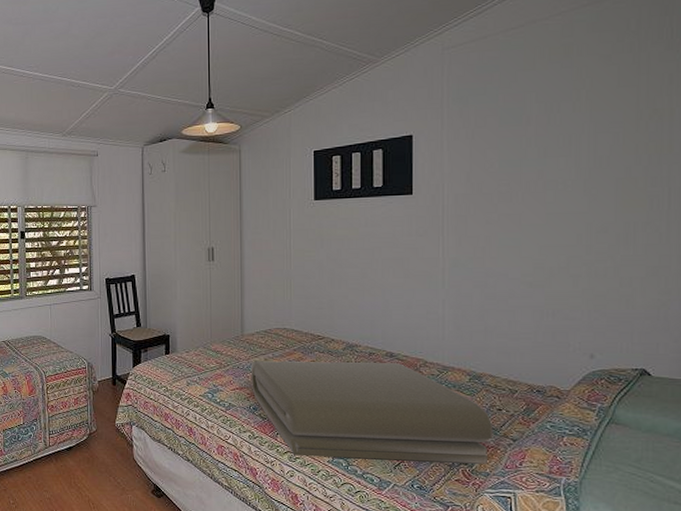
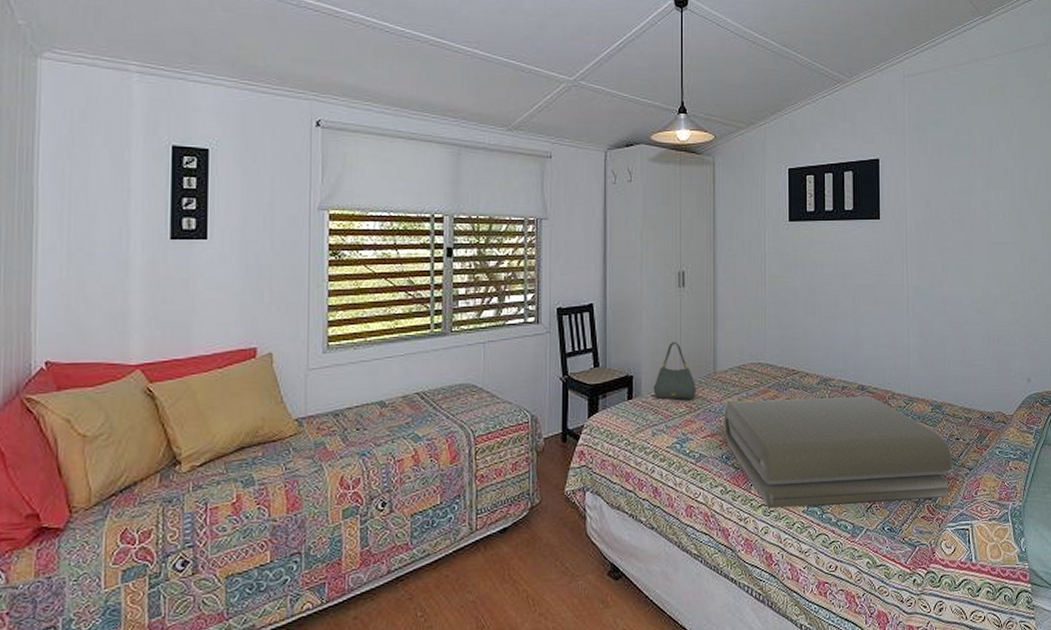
handbag: none [187,308,226,358] -> present [653,342,697,401]

